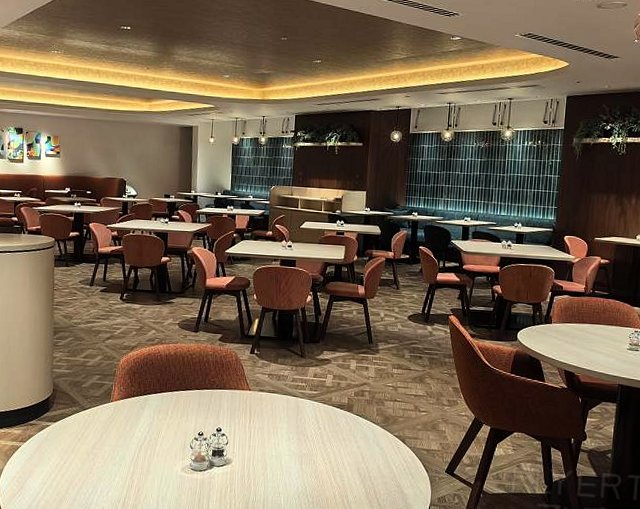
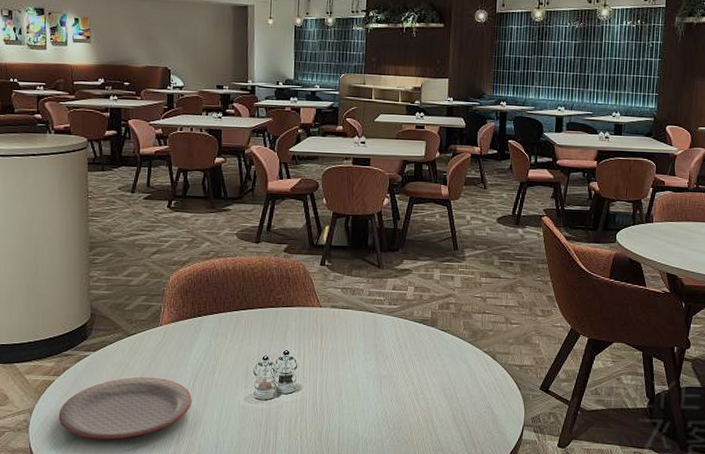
plate: none [23,446,137,500] -> present [58,376,192,439]

